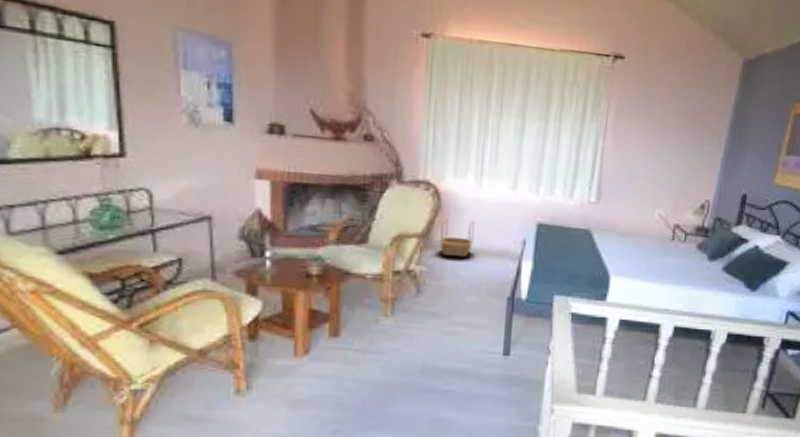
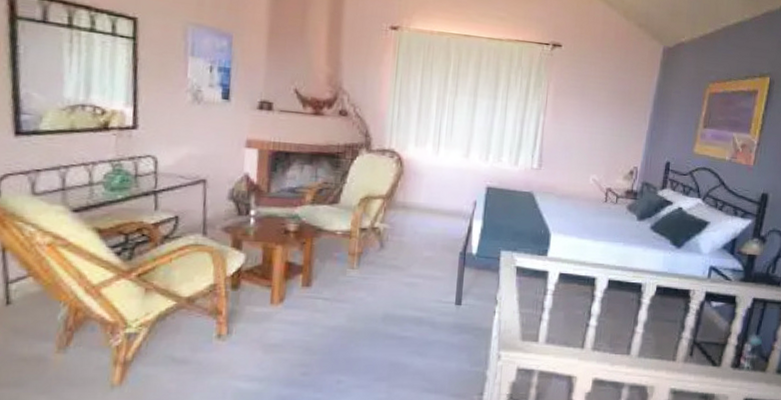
basket: present [439,218,474,258] -> none [401,181,432,217]

